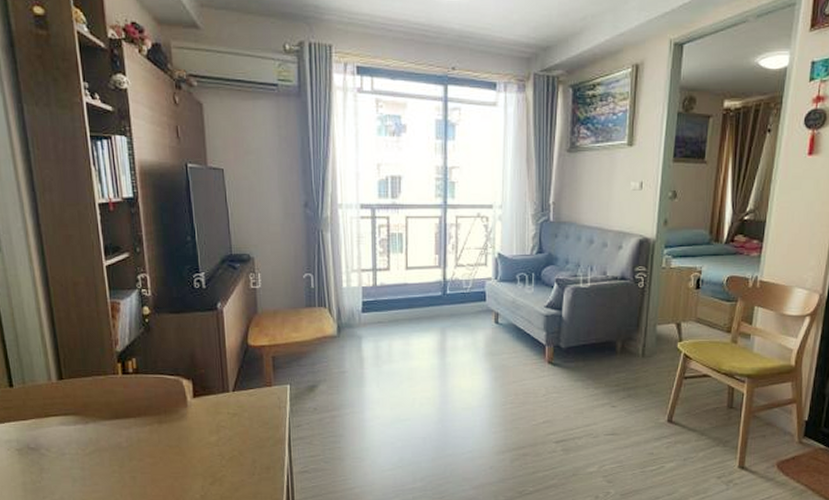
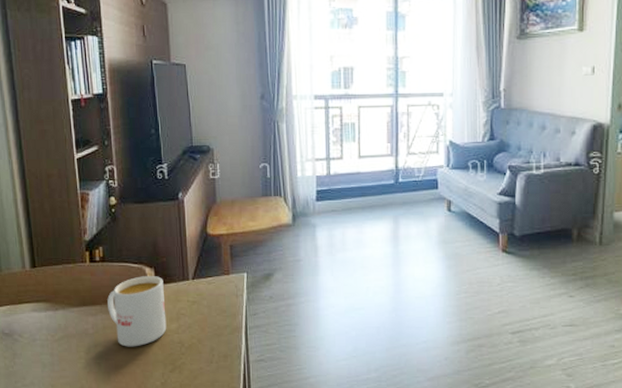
mug: none [142,388,206,460] -> present [107,276,167,347]

